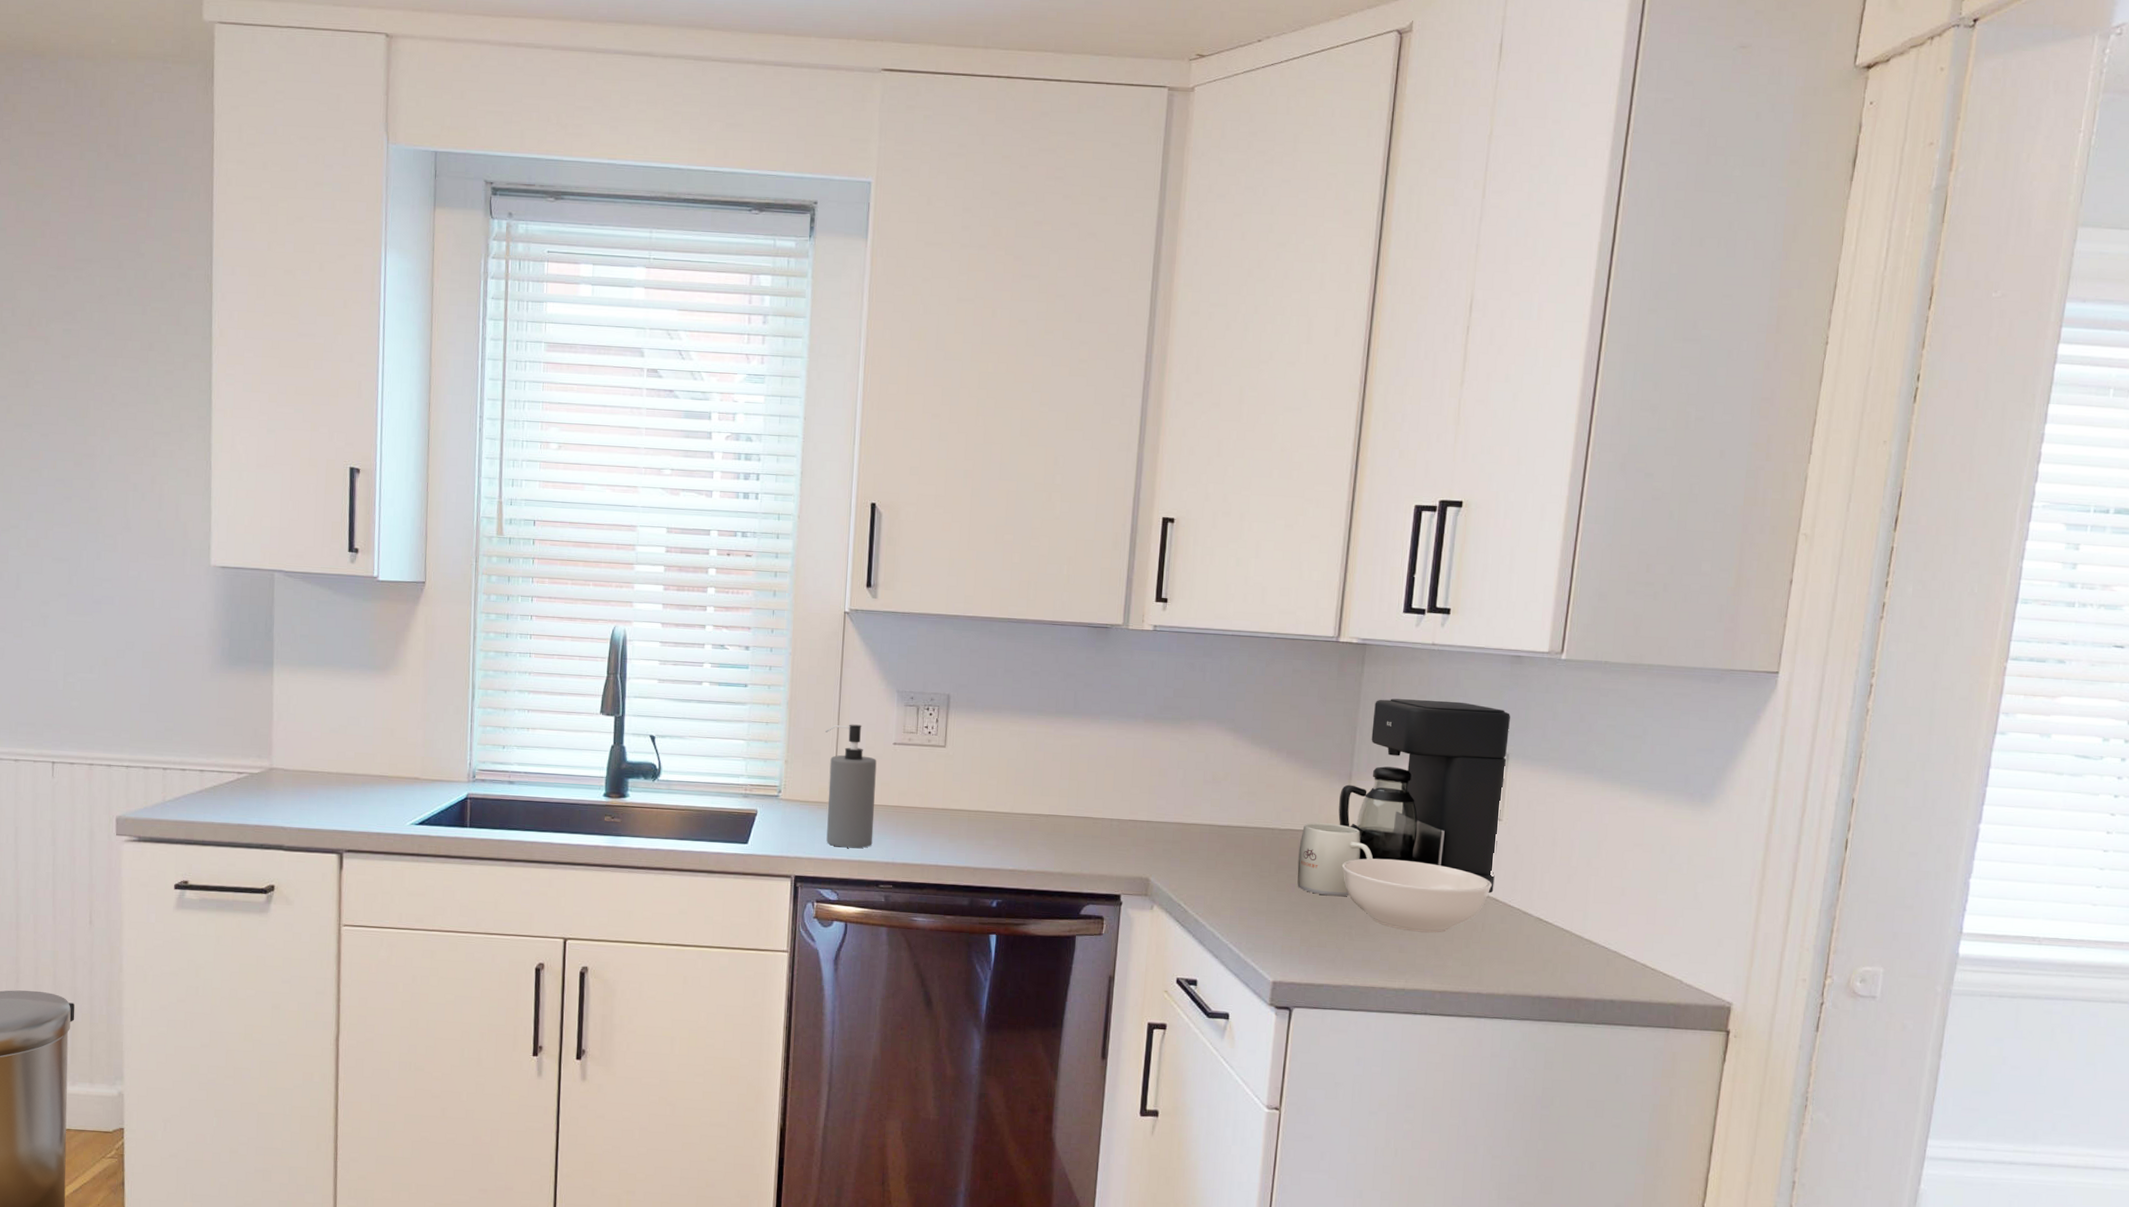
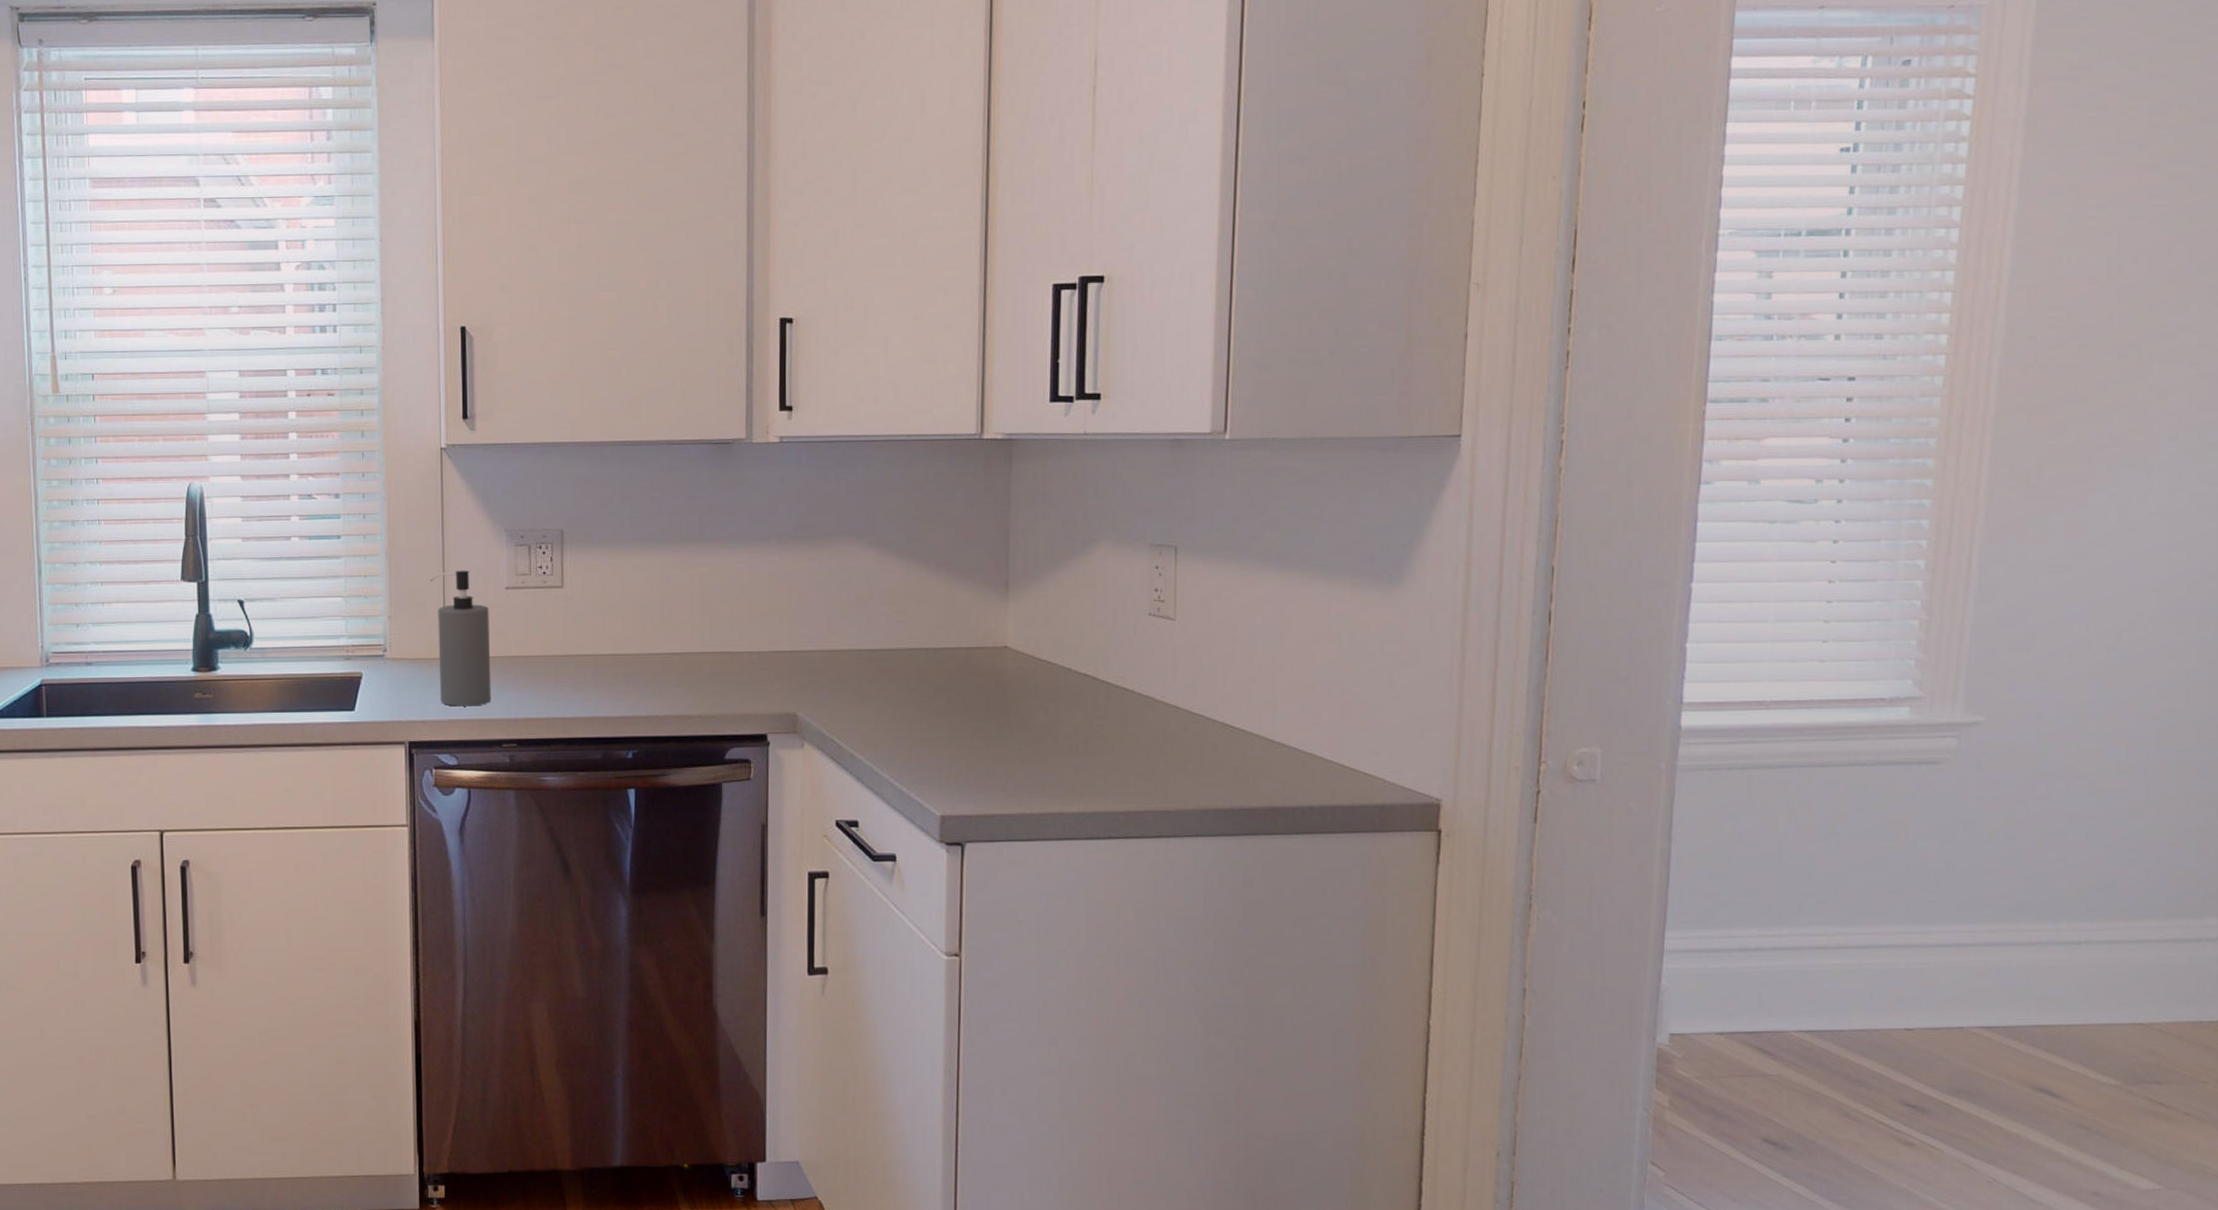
mug: present [1297,822,1374,897] -> none [957,638,1040,717]
coffee maker: present [1338,698,1510,893] -> none [997,494,1175,700]
bowl: present [1341,858,1492,933] -> none [1005,671,1170,749]

